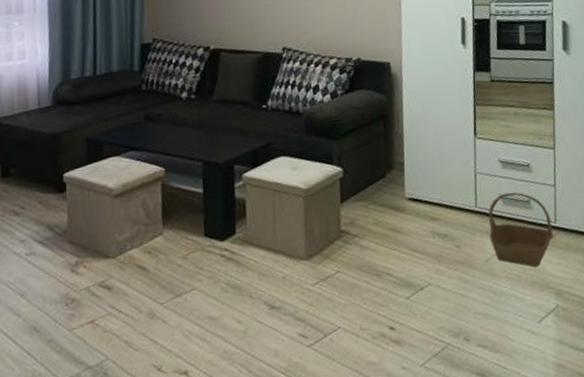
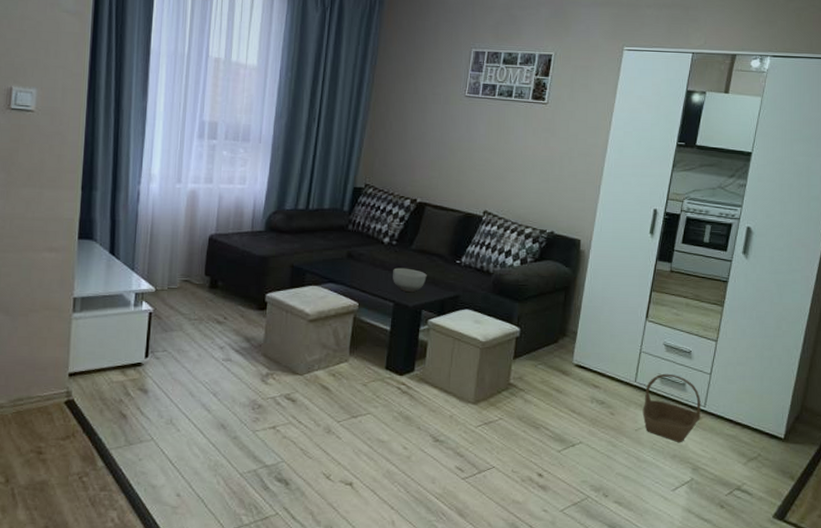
bowl: none [196,121,234,148] -> present [393,267,427,293]

